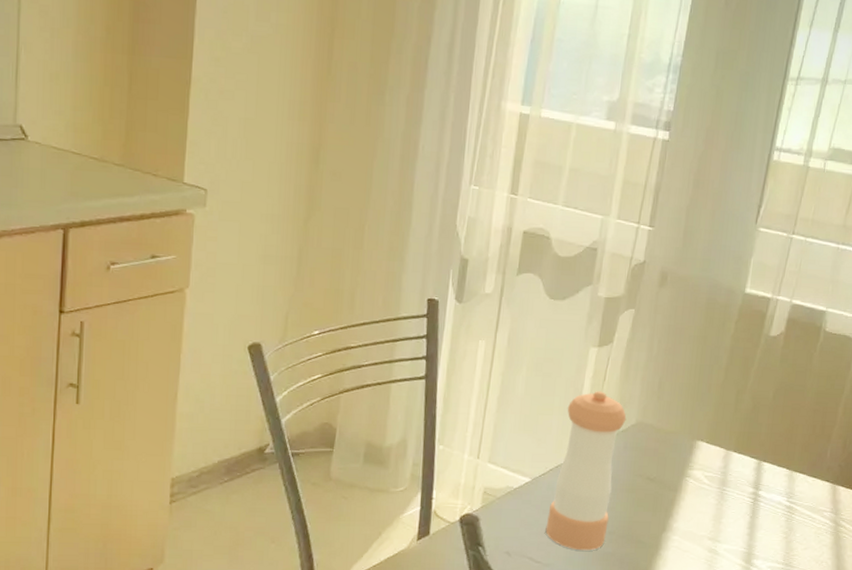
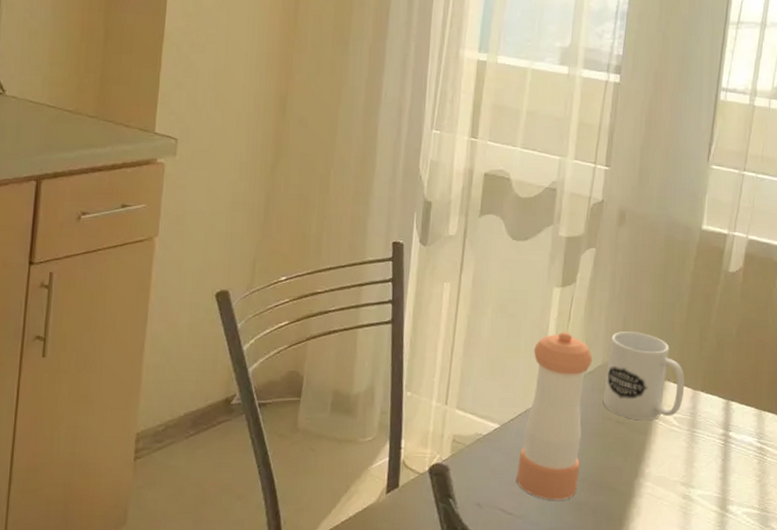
mug: none [635,392,718,478] -> present [604,332,685,421]

